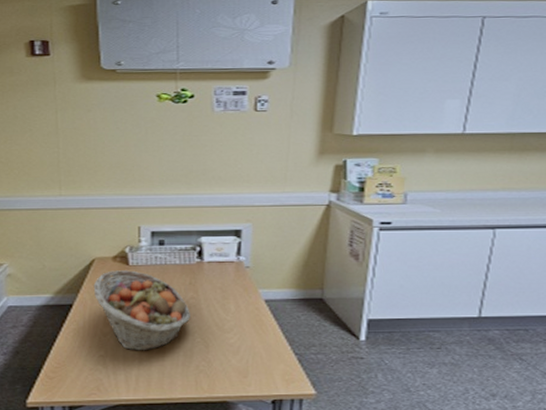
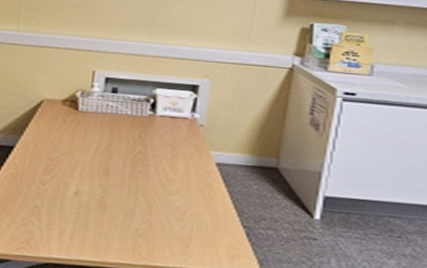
fruit basket: present [93,270,190,351] -> none [38,114,136,206]

